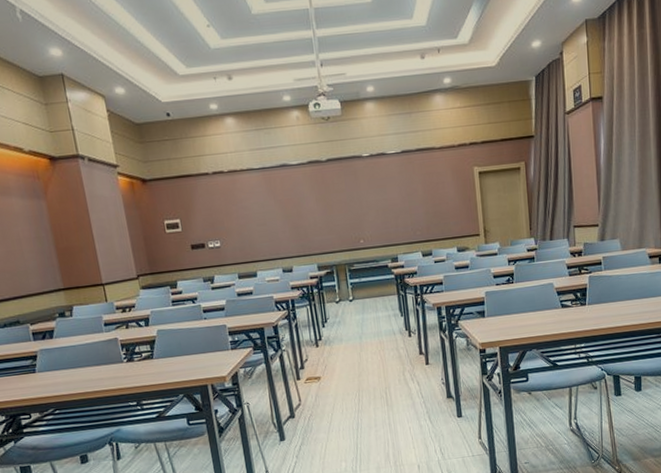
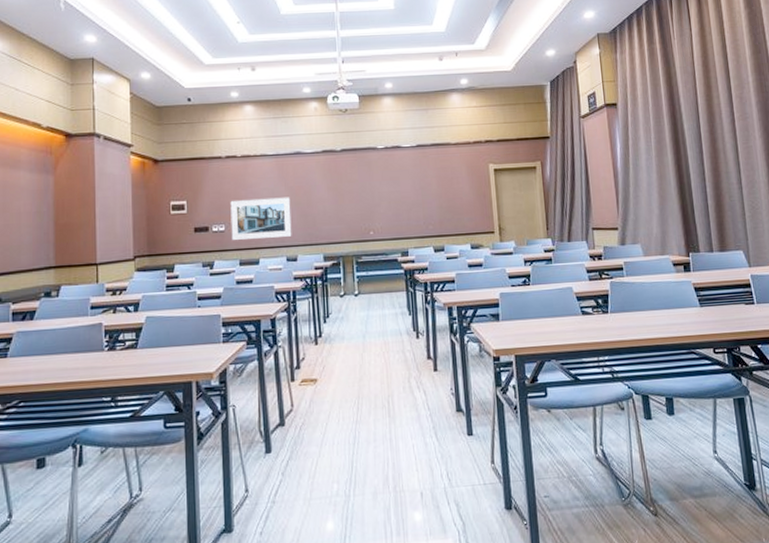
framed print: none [222,210,286,255] -> present [230,197,292,240]

